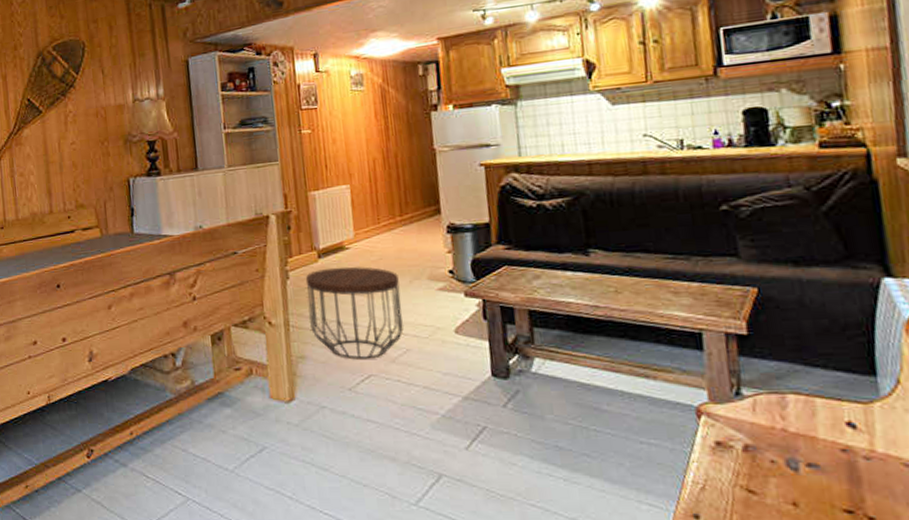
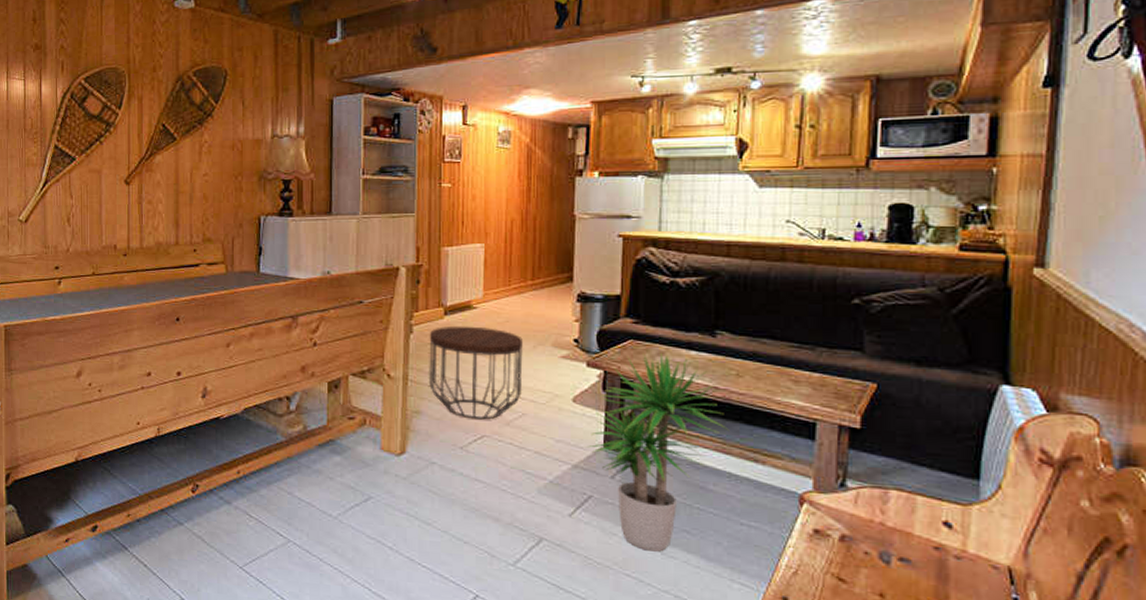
potted plant: none [474,277,616,478] -> present [586,353,729,552]

